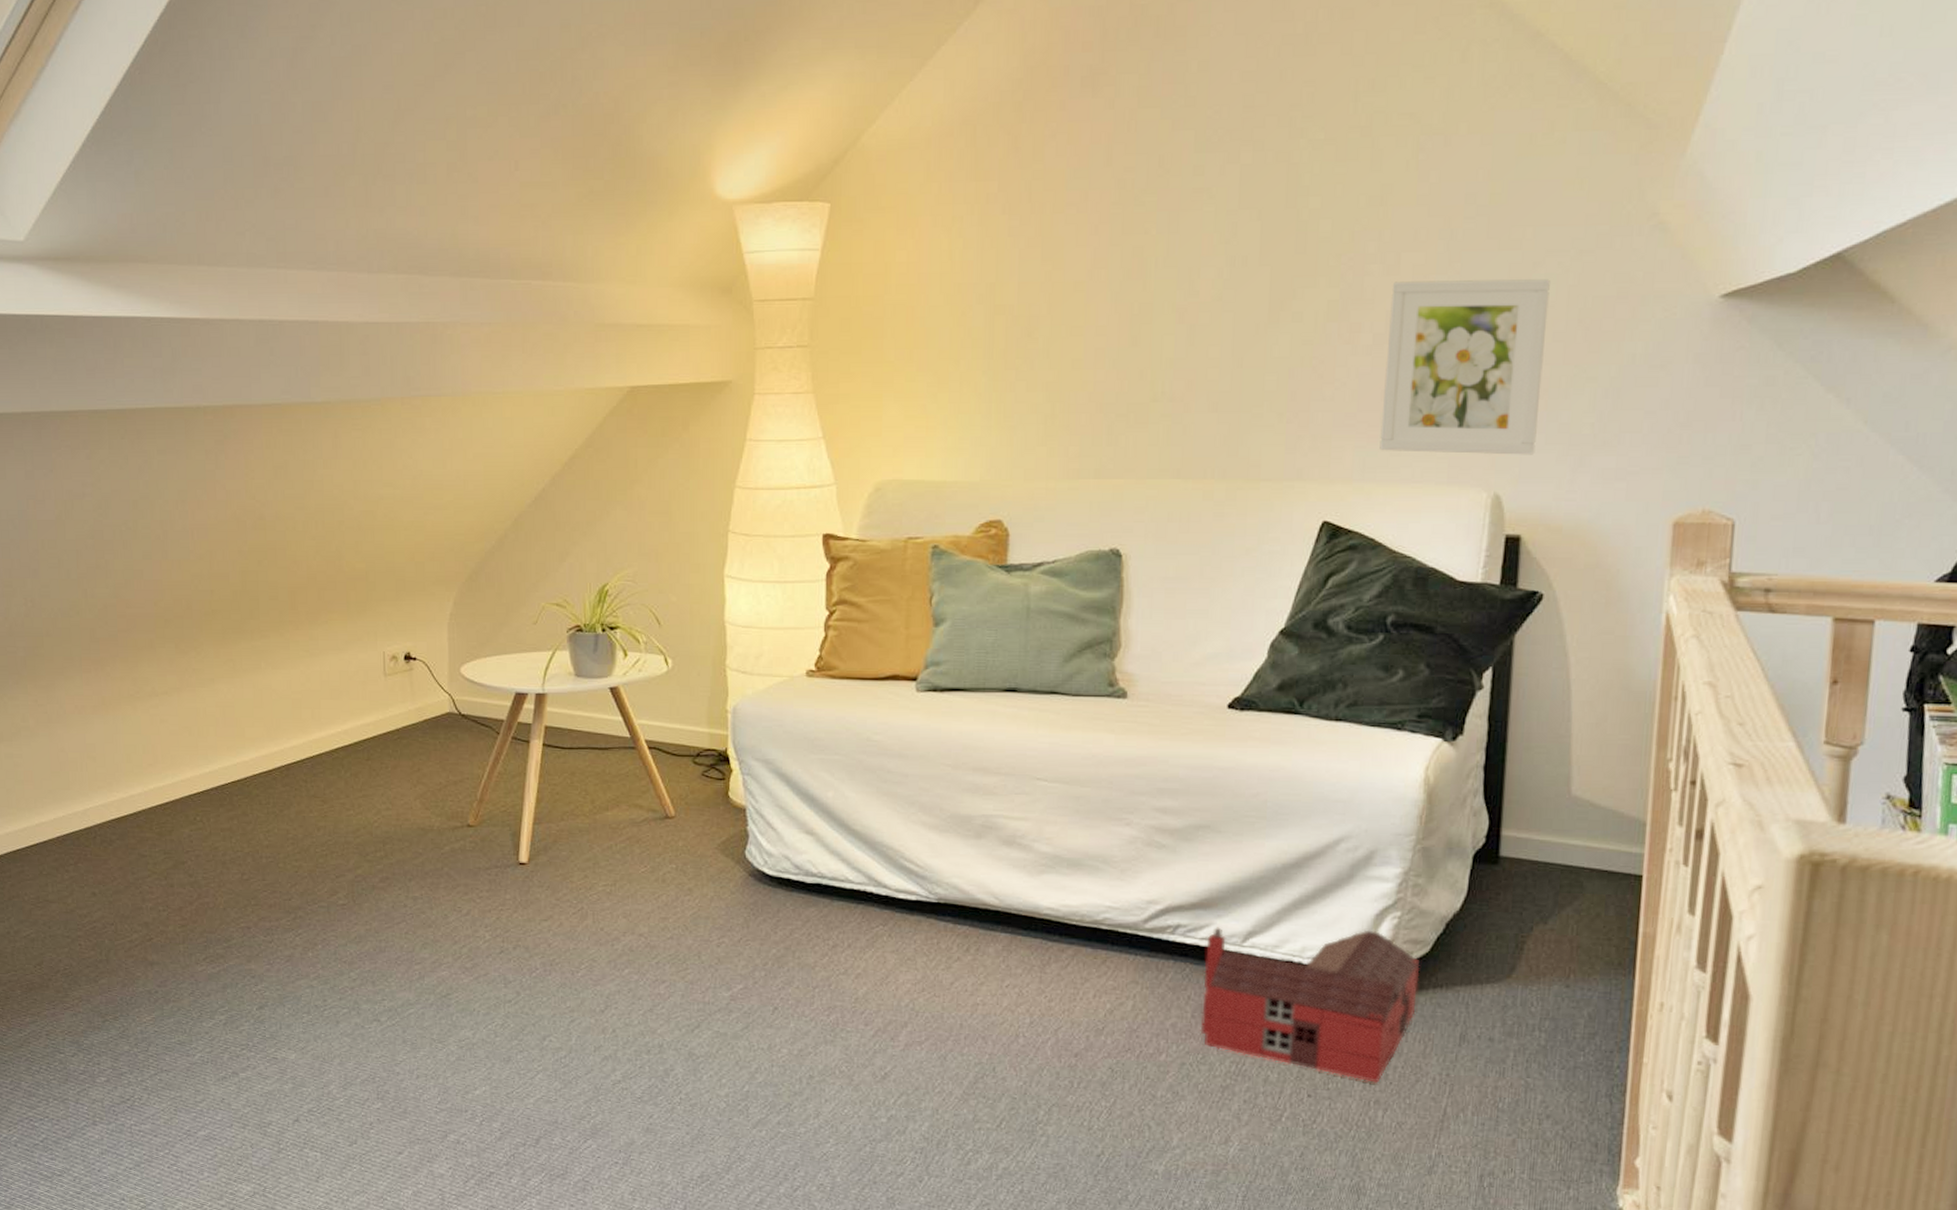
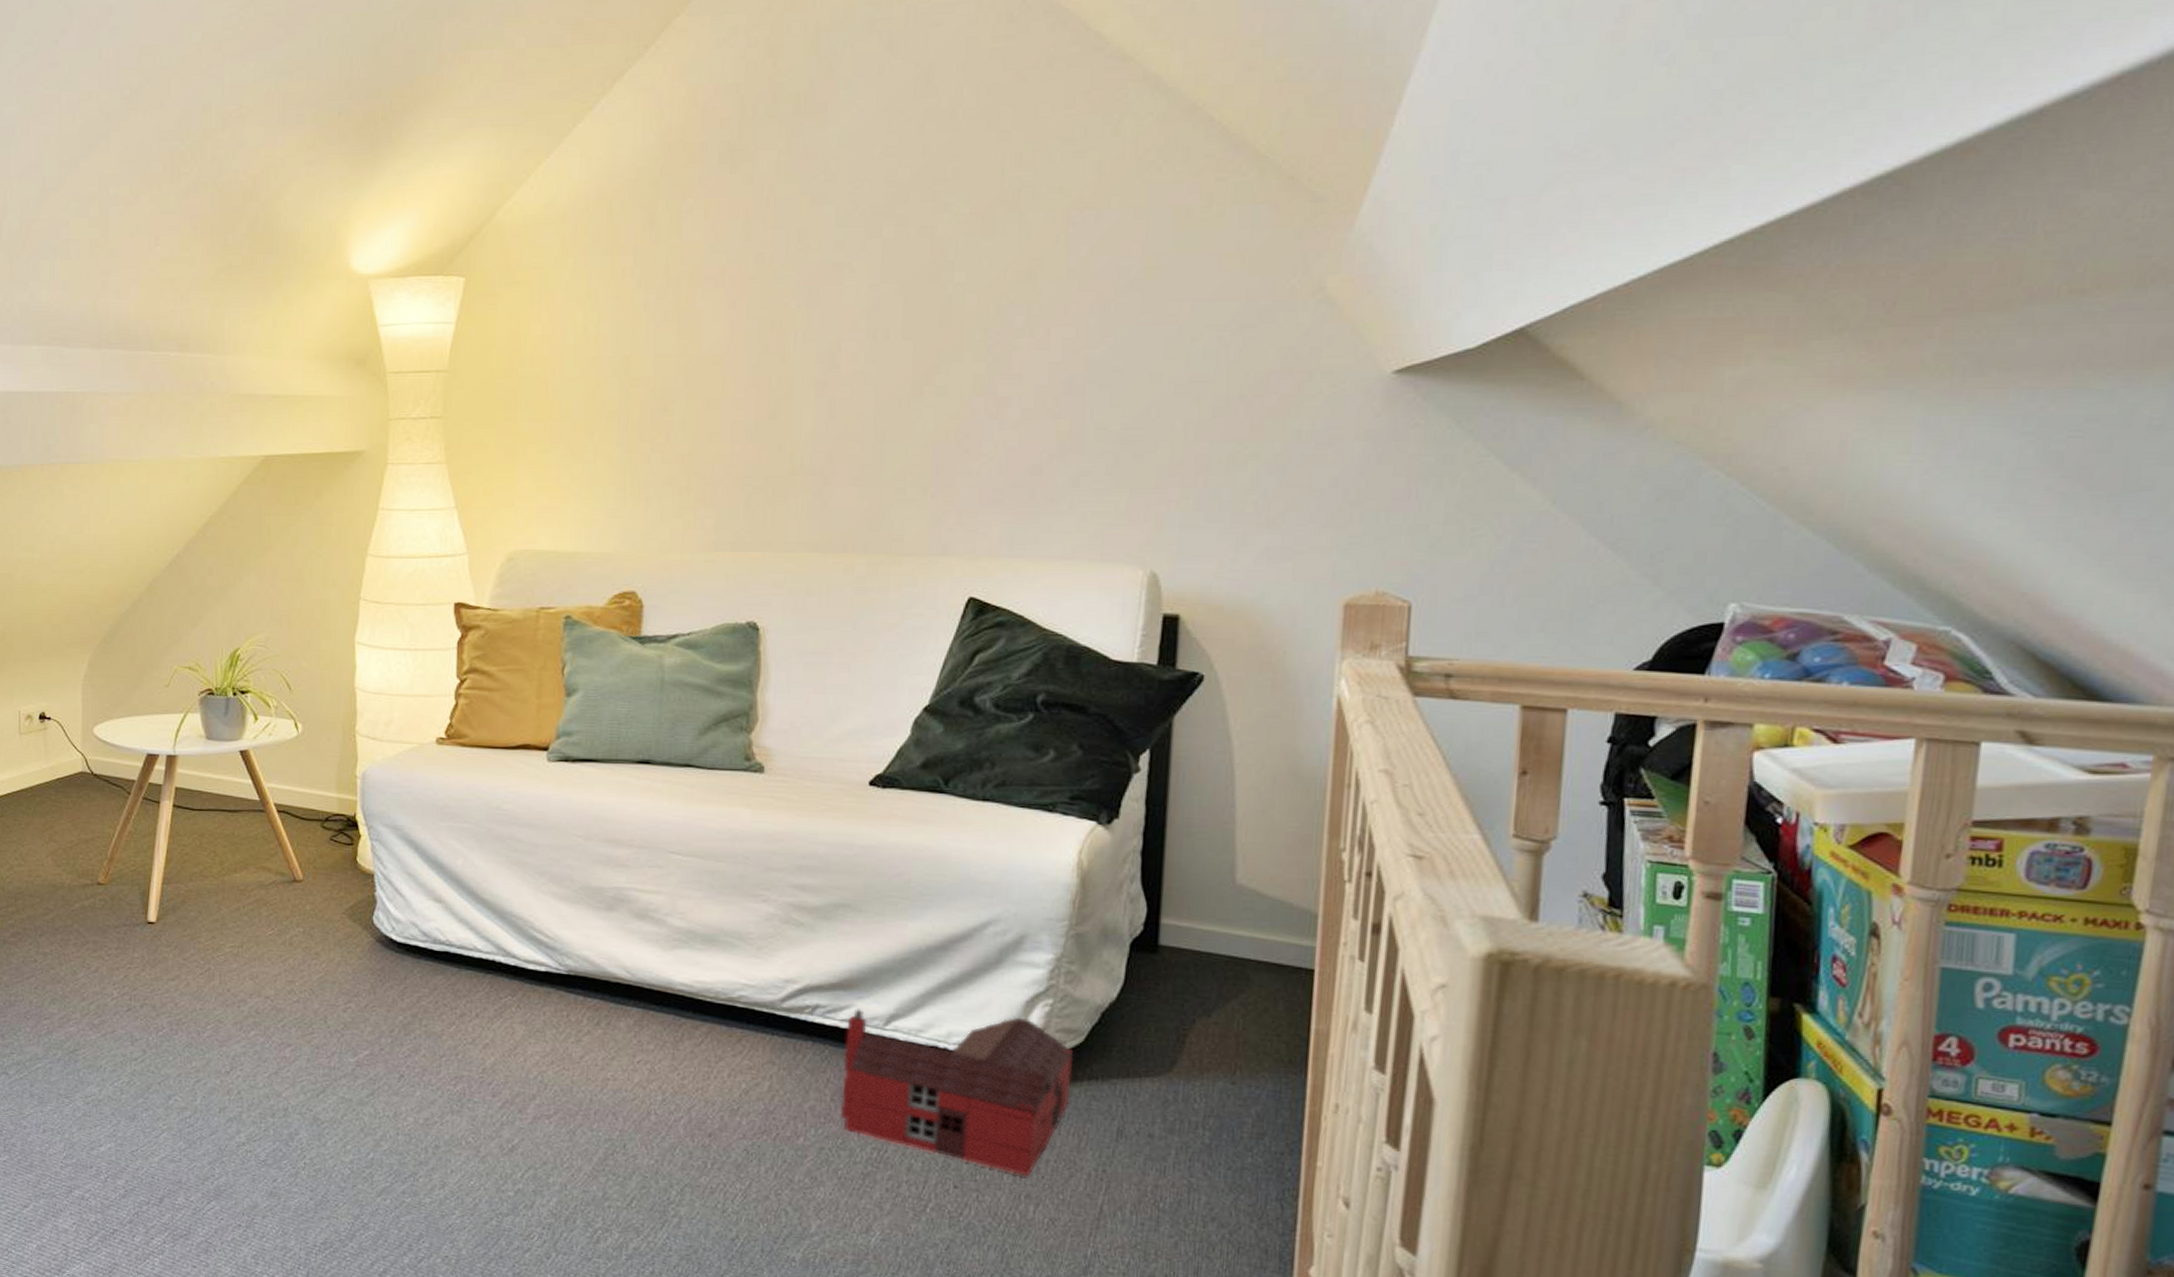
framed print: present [1379,279,1550,455] -> none [1028,354,1209,533]

